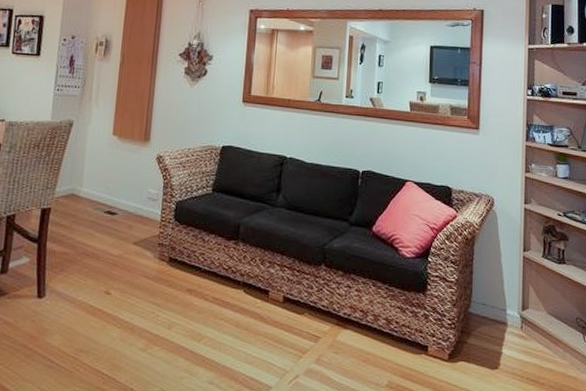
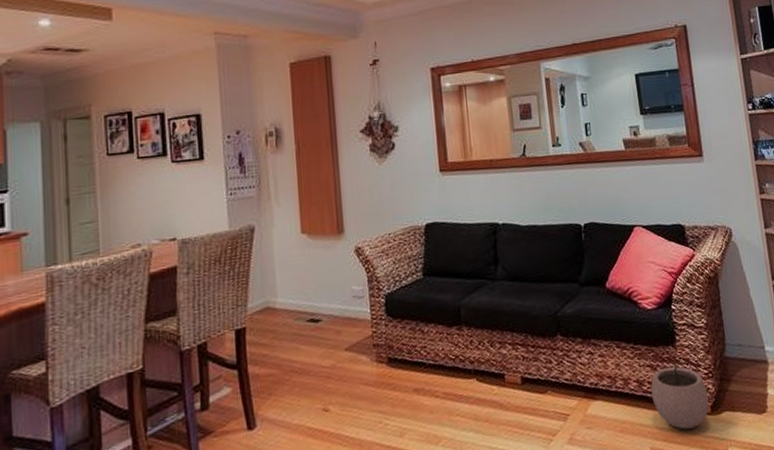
plant pot: none [397,304,448,370] -> present [651,356,709,430]

